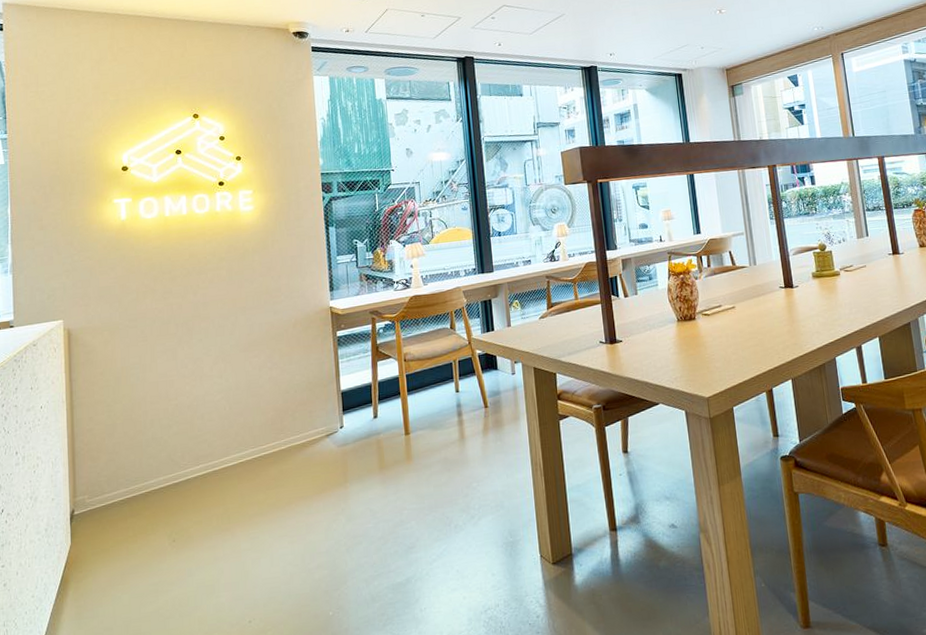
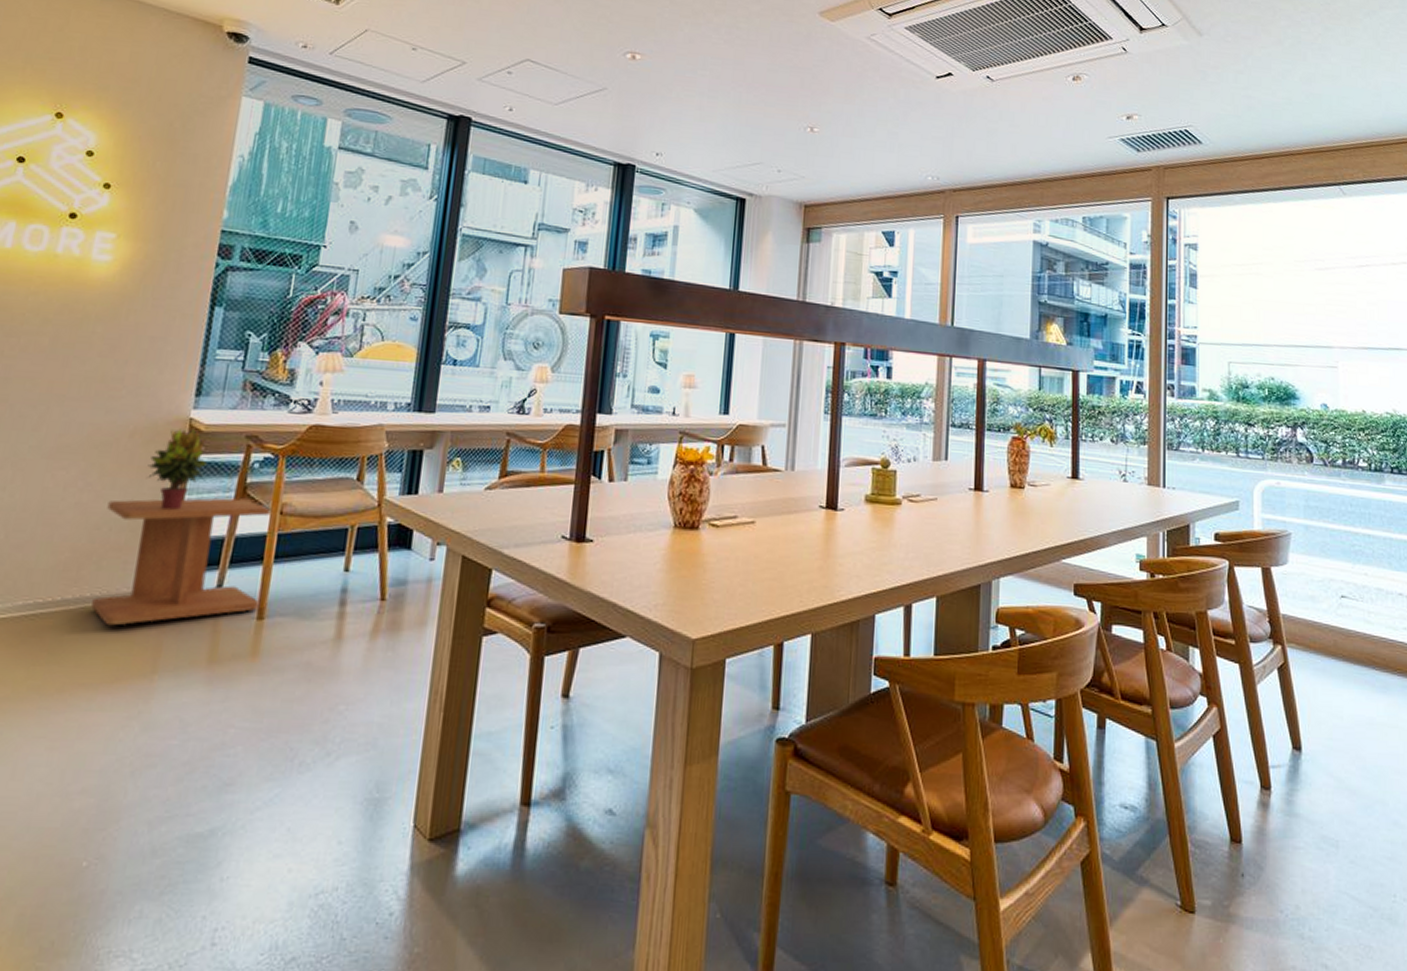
side table: none [290,354,404,456] -> present [91,497,273,626]
potted plant: none [310,314,349,372] -> present [147,429,208,510]

